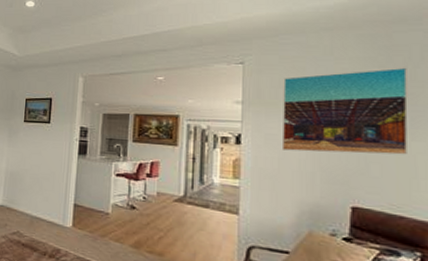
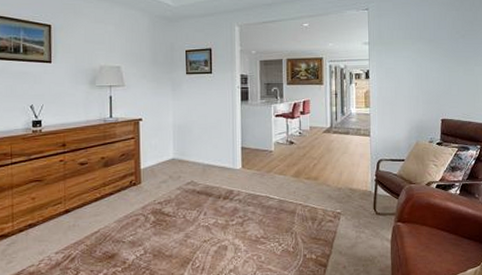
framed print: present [283,67,408,155] -> none [396,10,473,81]

